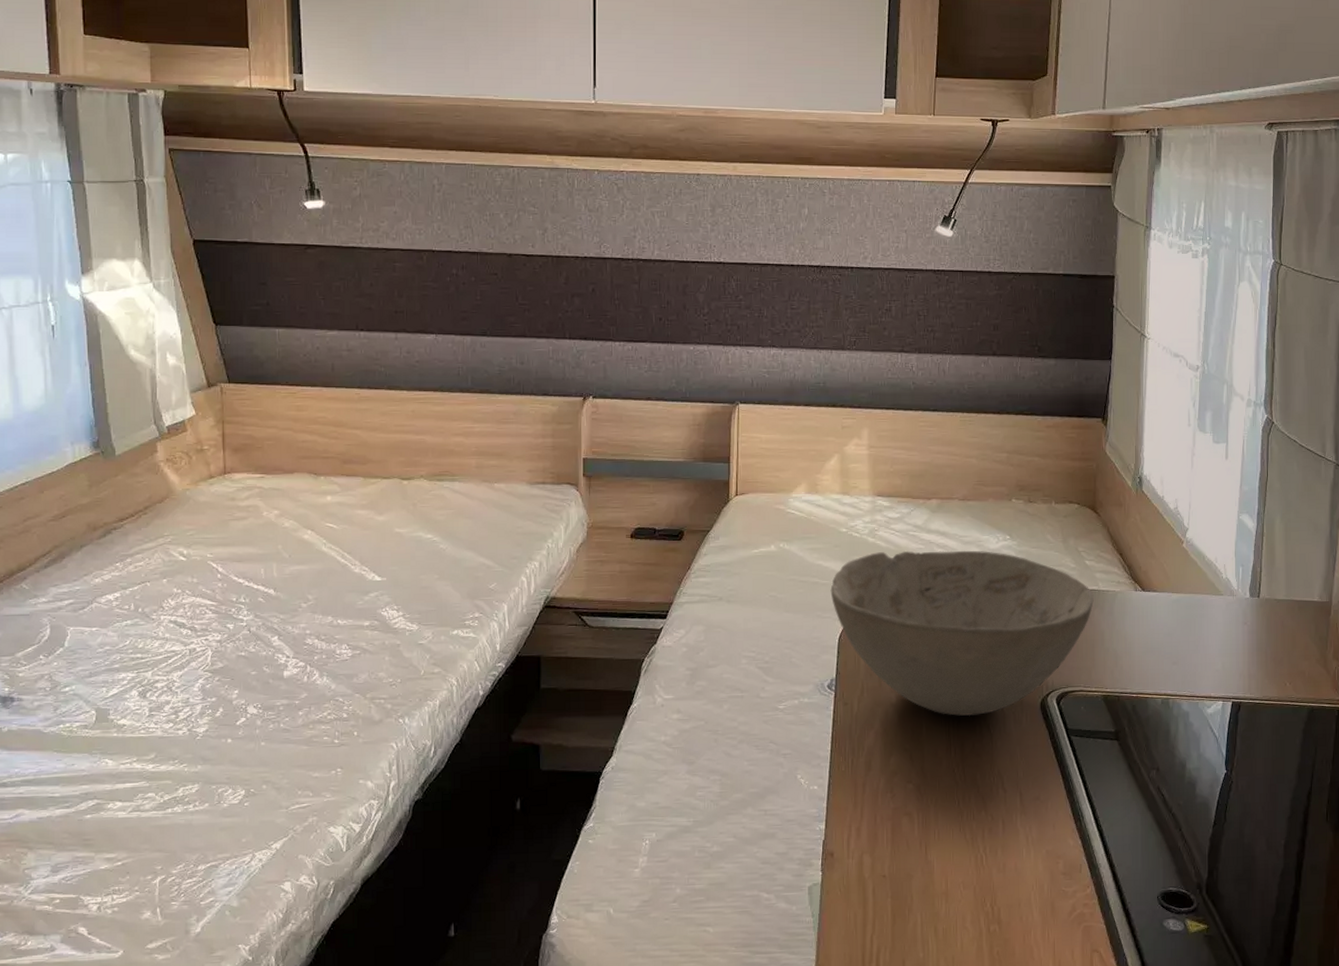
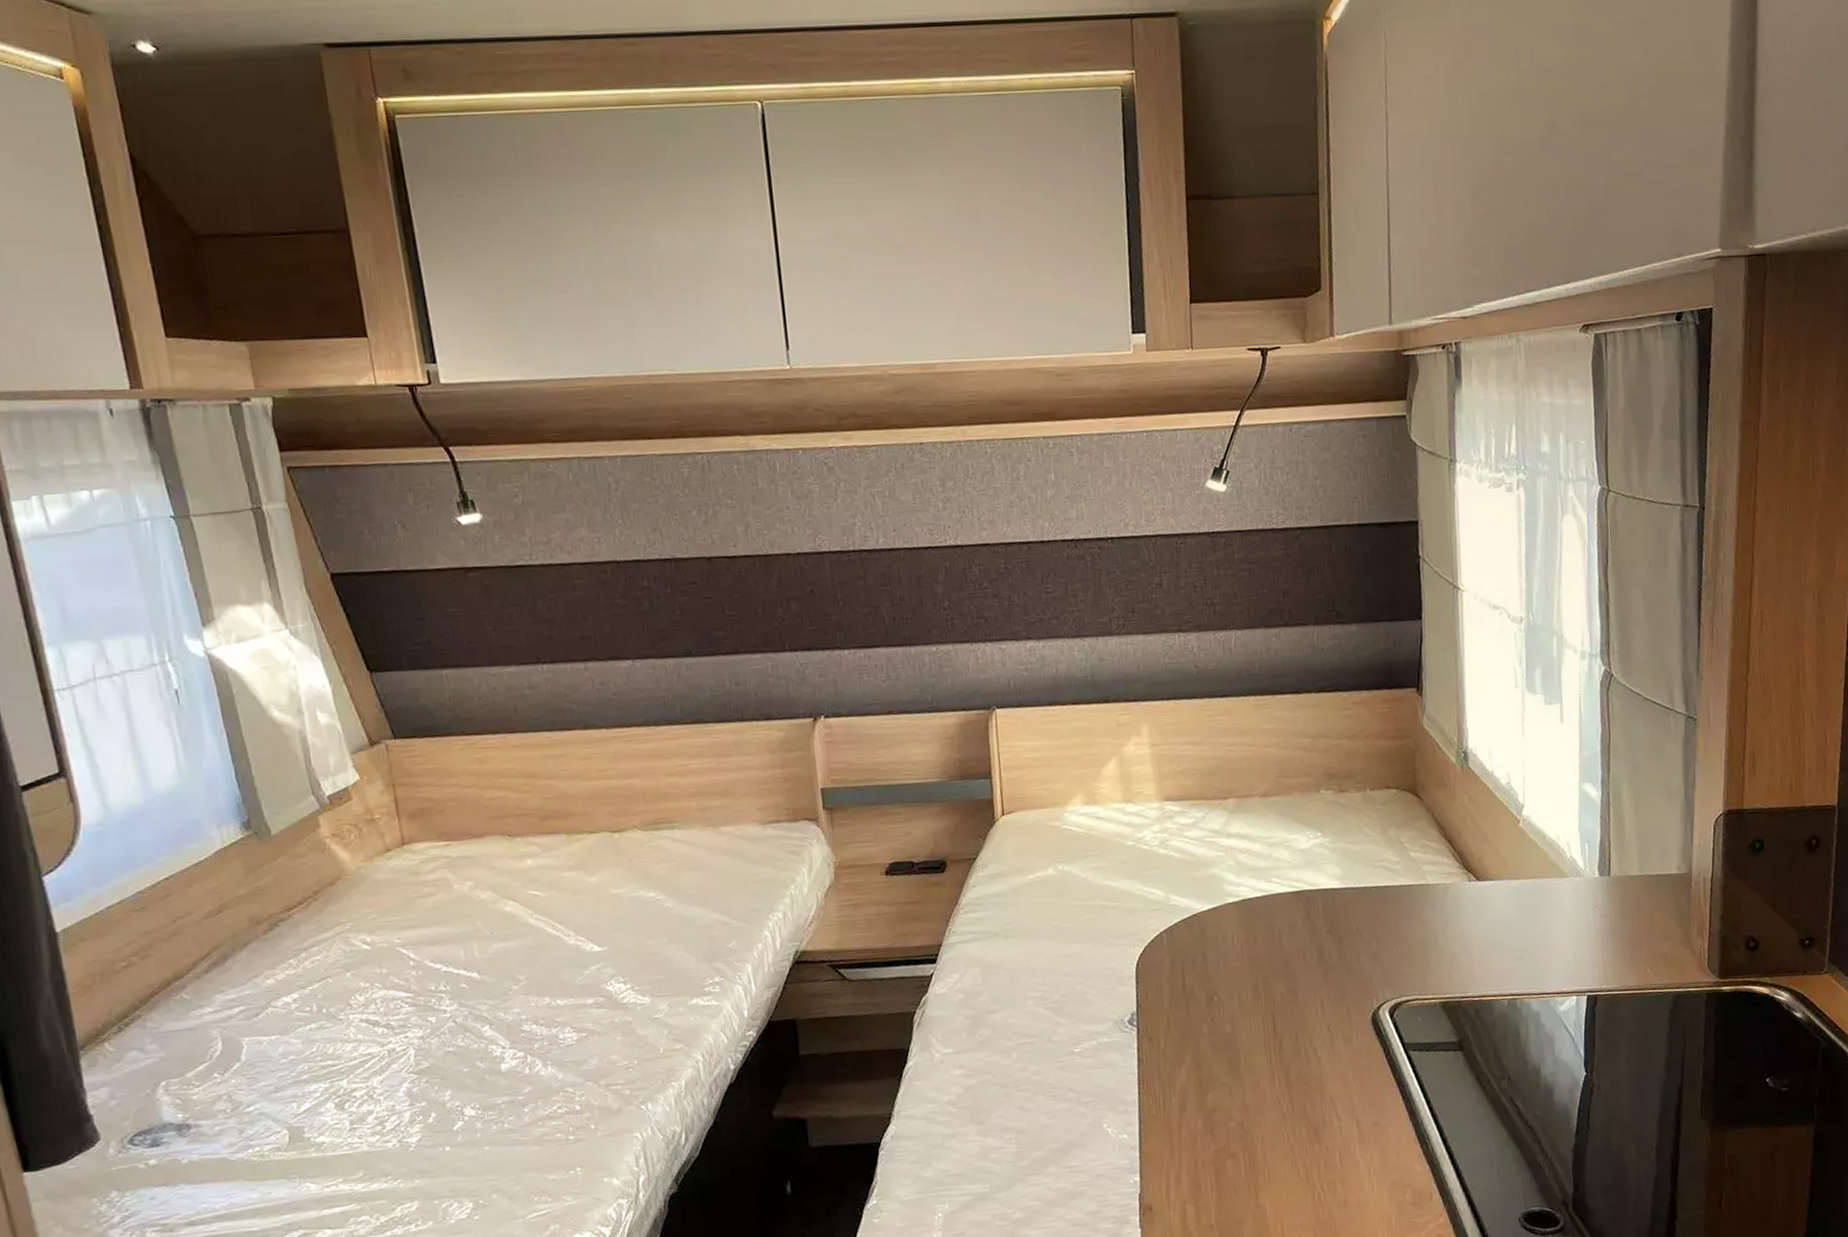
bowl: present [830,550,1094,717] -> none [1121,852,1423,1041]

